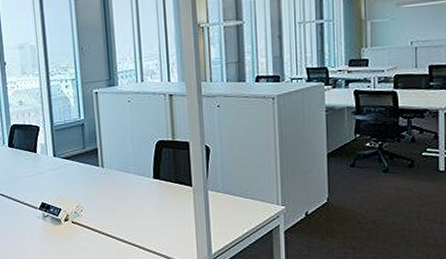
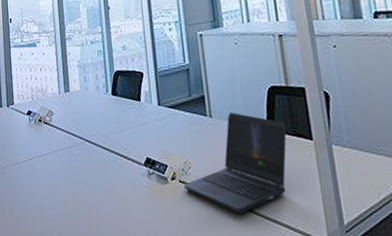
laptop computer: none [76,162,170,248] -> present [184,111,287,215]

